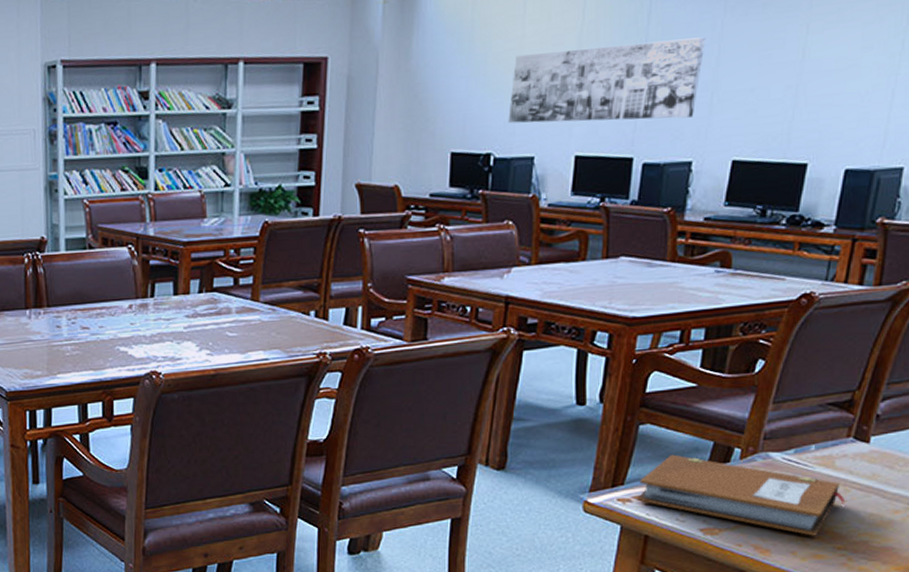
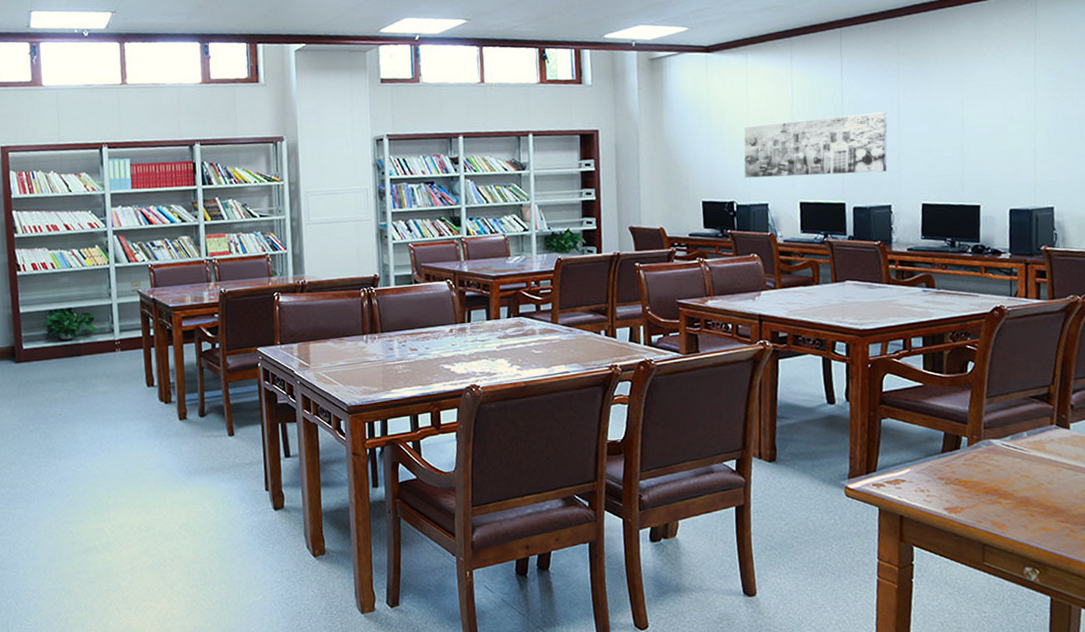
notebook: present [636,454,846,536] -> none [888,444,1060,511]

